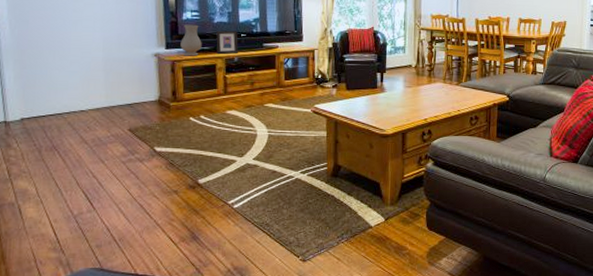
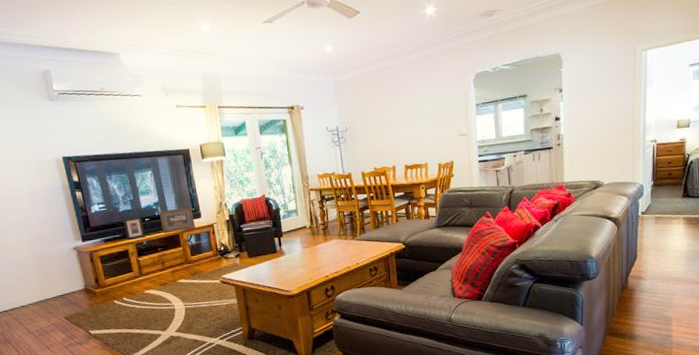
vase: present [180,24,202,58] -> none [94,215,113,247]
picture frame: none [257,28,295,53] -> present [159,207,195,234]

